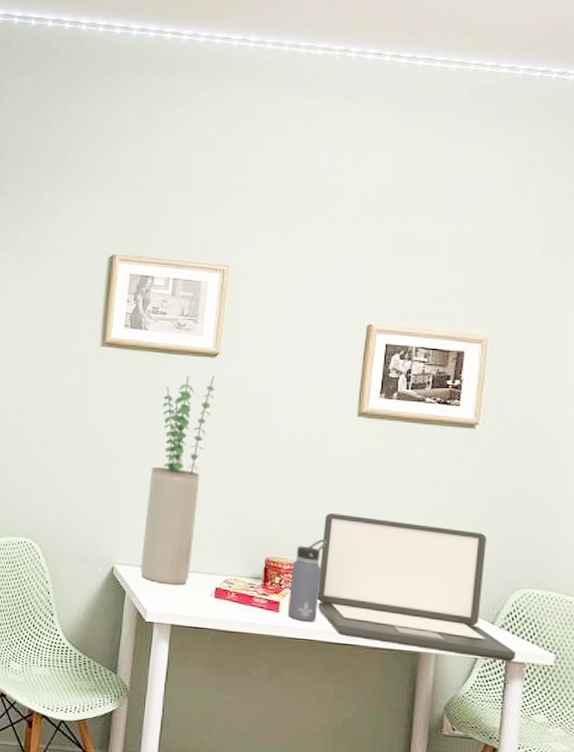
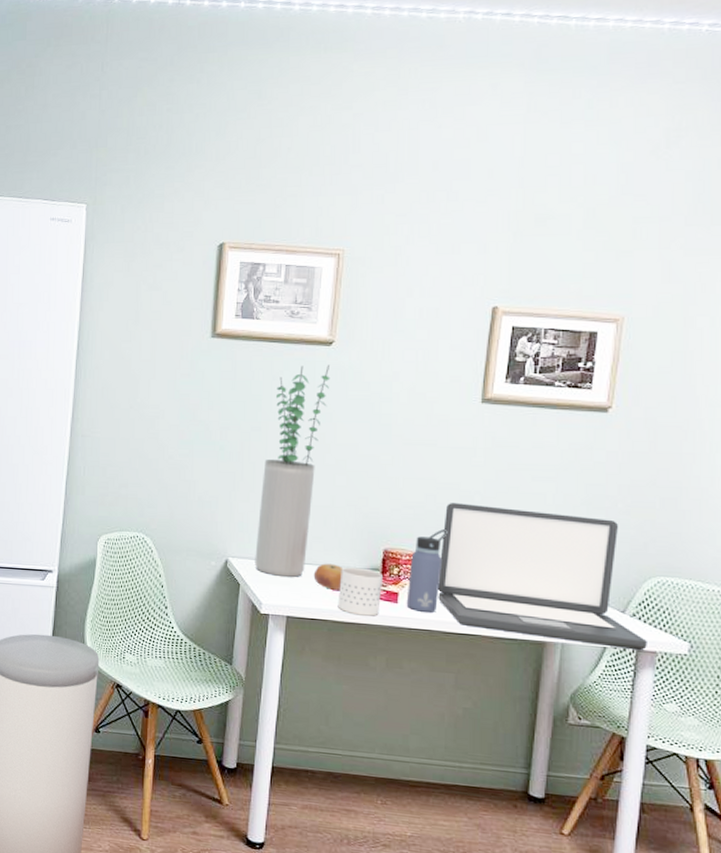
fruit: none [197,571,227,599] -> present [313,563,344,590]
mug: none [221,575,264,626] -> present [337,567,382,616]

